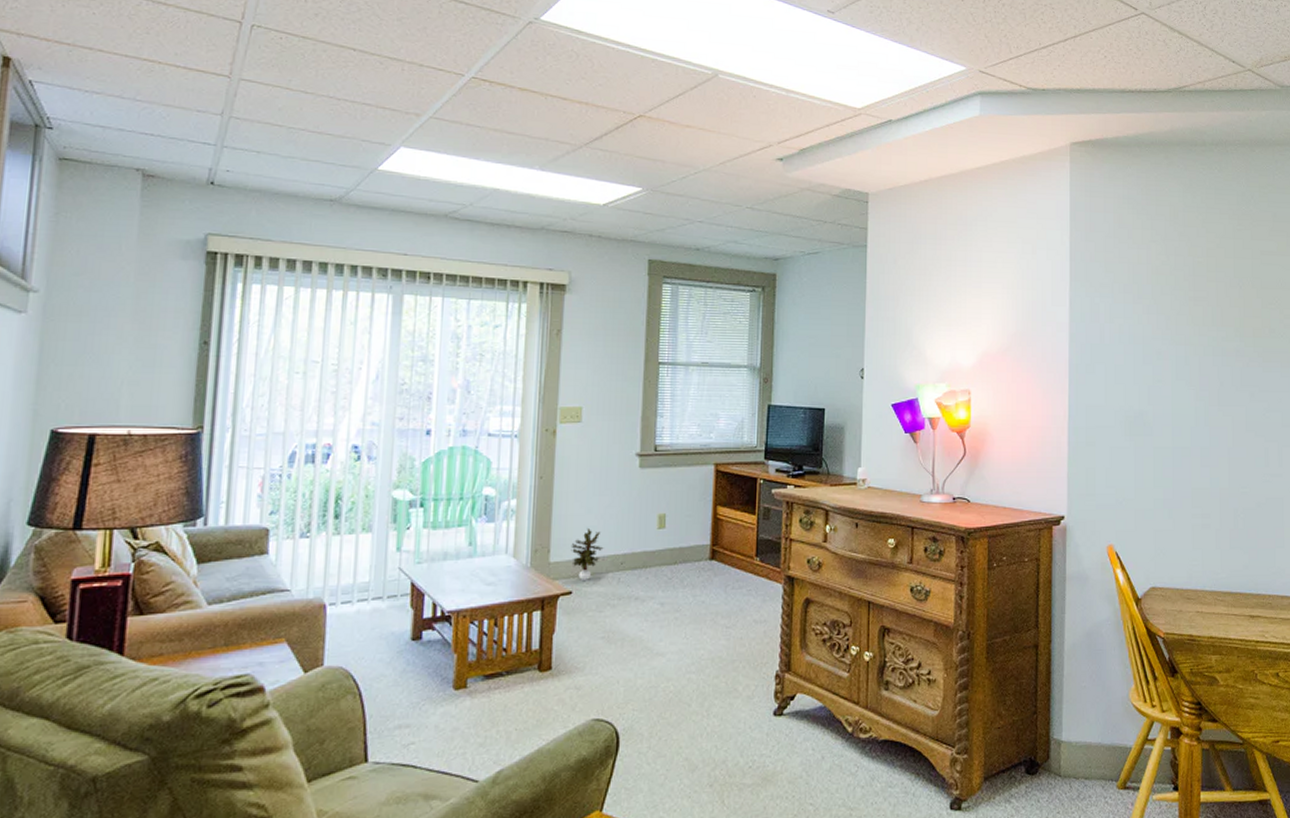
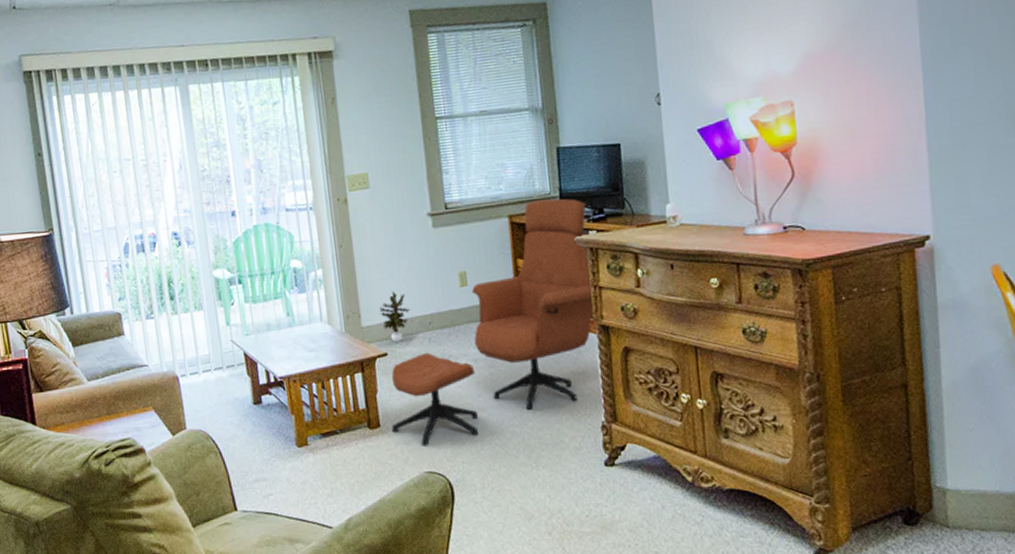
armchair: none [563,452,788,692] -> present [391,198,595,446]

